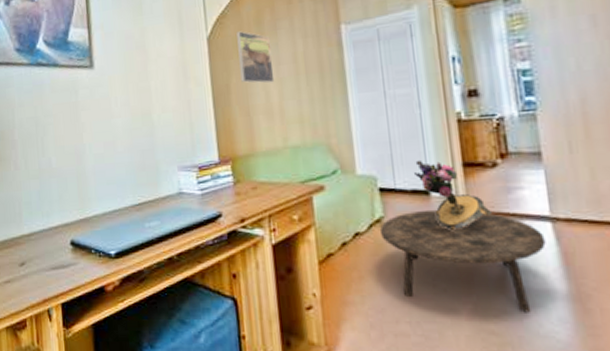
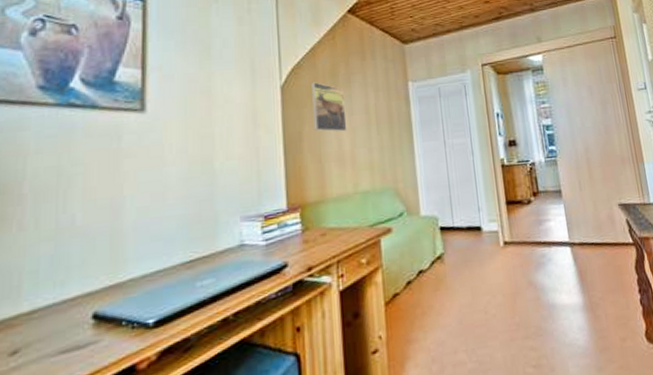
coffee table: present [379,209,546,313] -> none [440,243,567,328]
bouquet: present [414,159,492,230] -> none [469,200,528,260]

